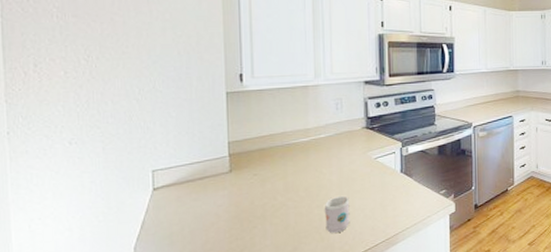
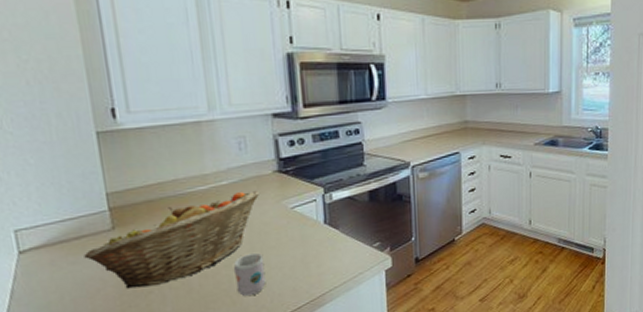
fruit basket: none [204,144,350,224] -> present [84,191,259,289]

